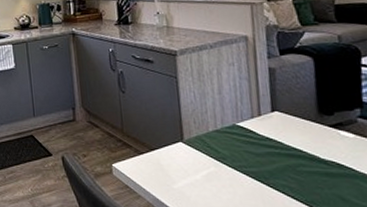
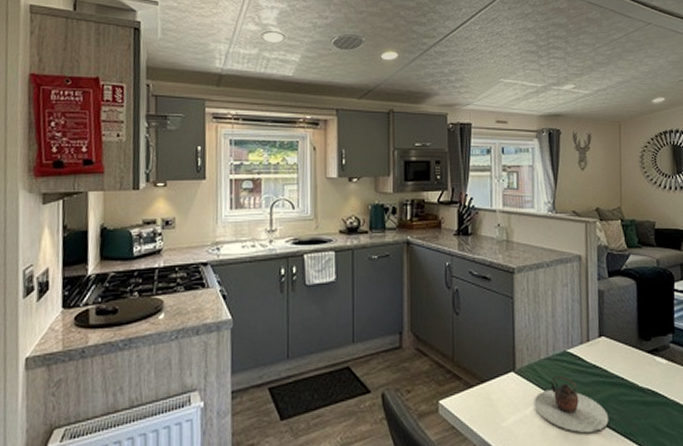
teapot: none [204,146,287,199] -> present [533,375,609,434]

